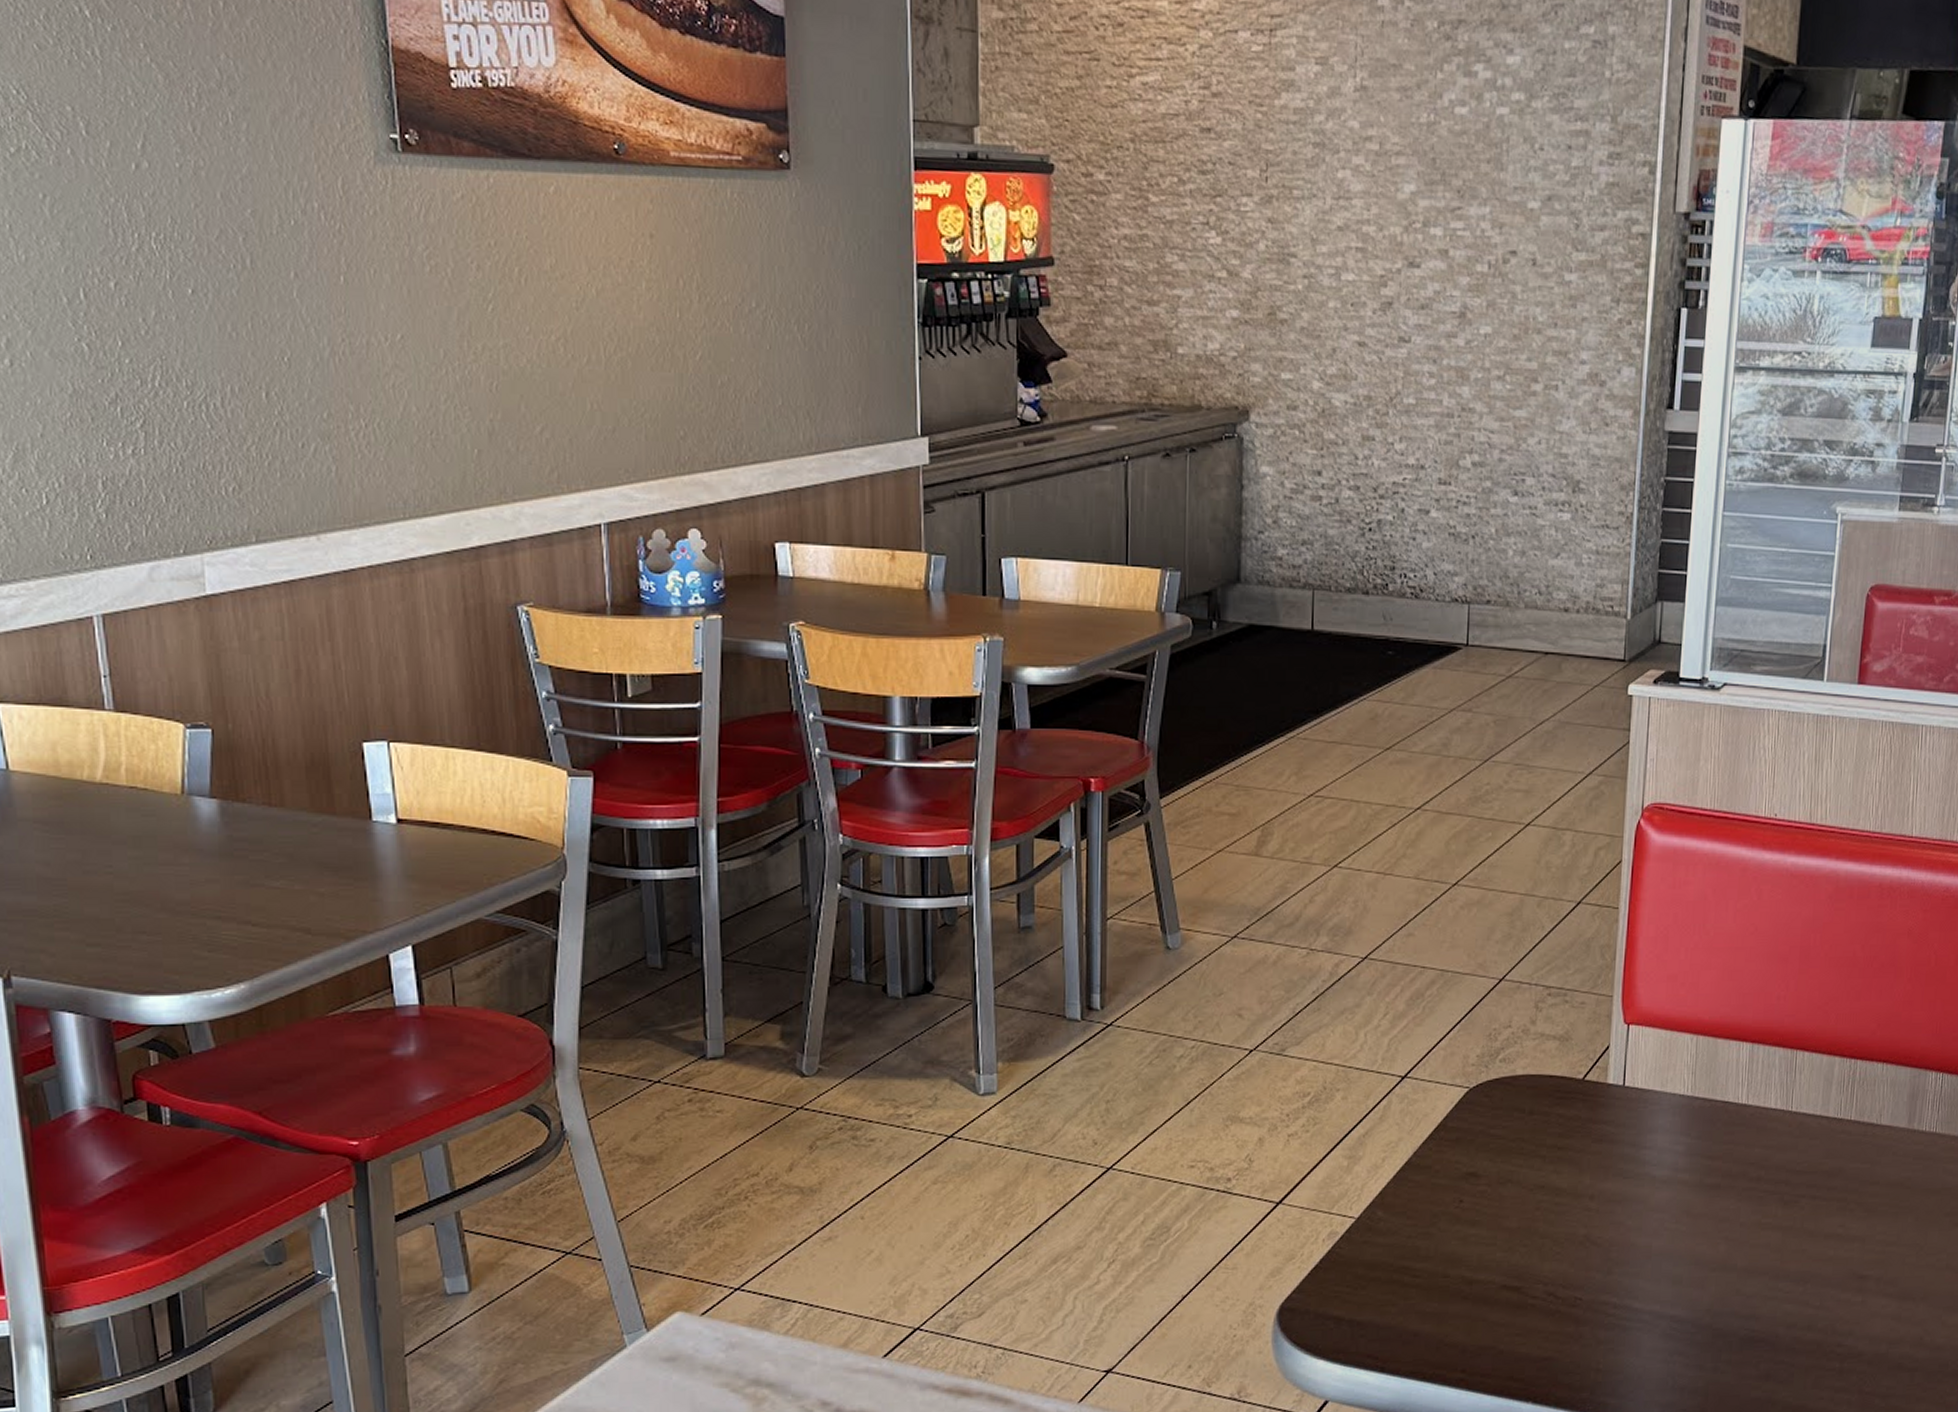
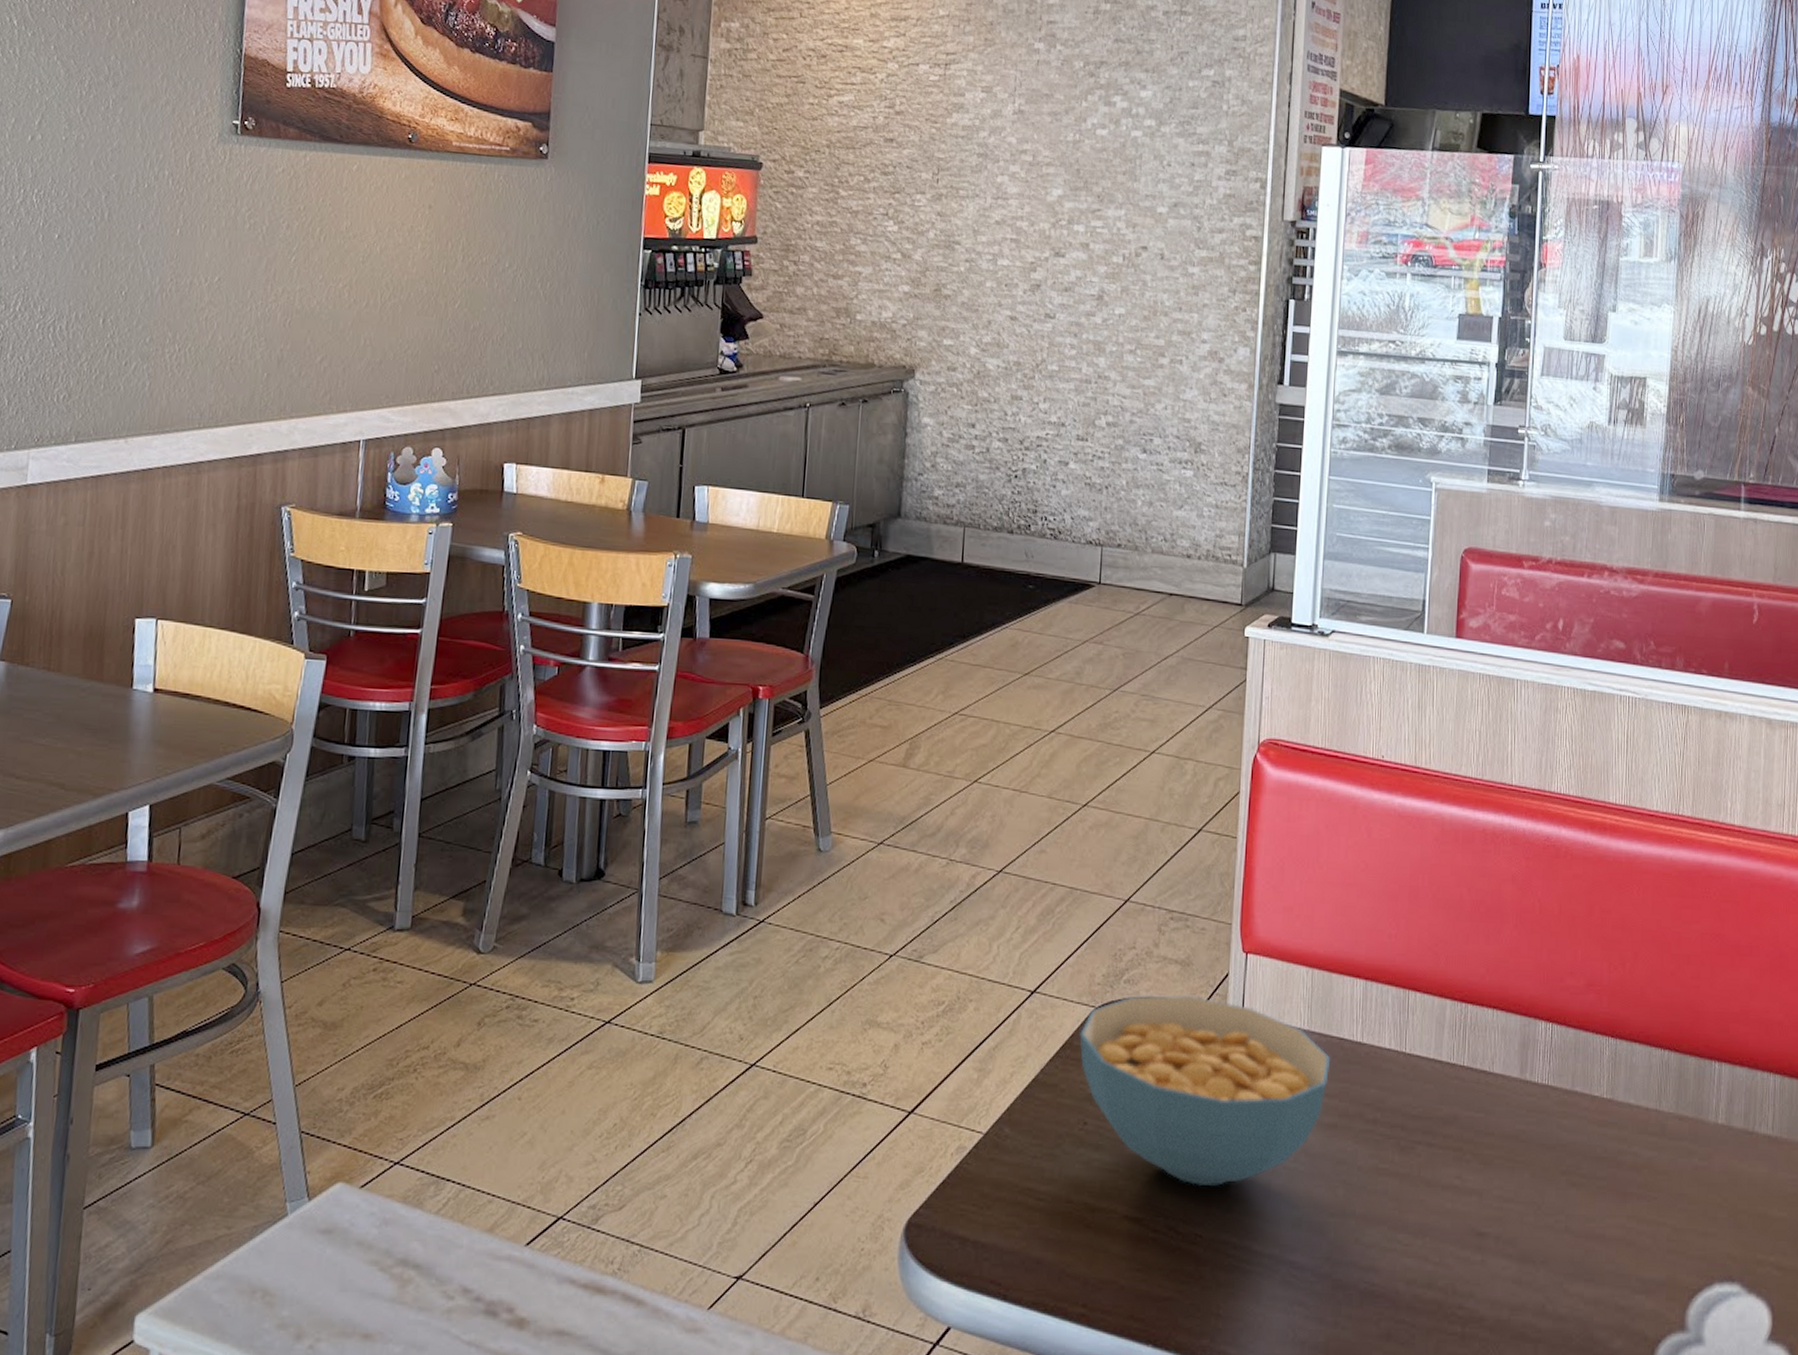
cereal bowl: none [1454,1069,1715,1252] -> present [1079,994,1331,1186]

